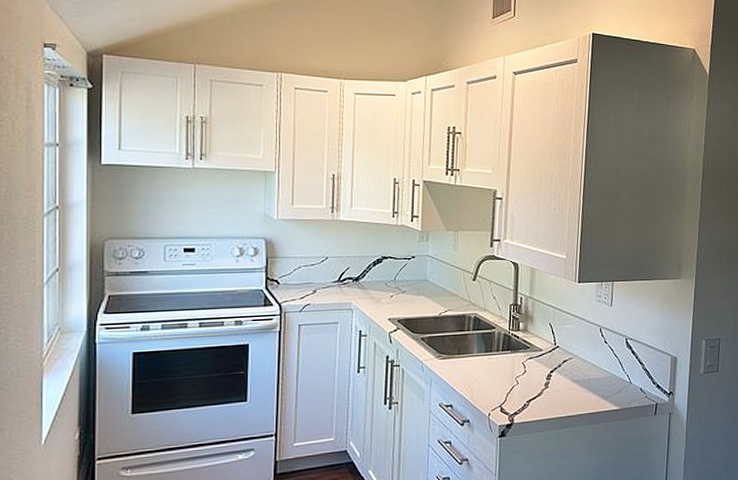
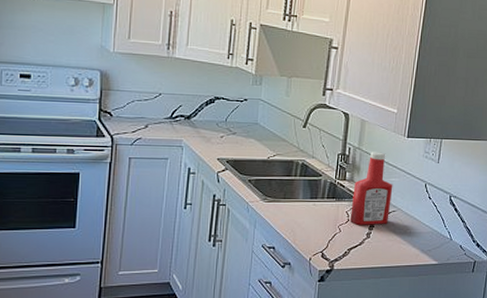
ketchup bottle: none [527,299,568,376] -> present [350,152,393,225]

